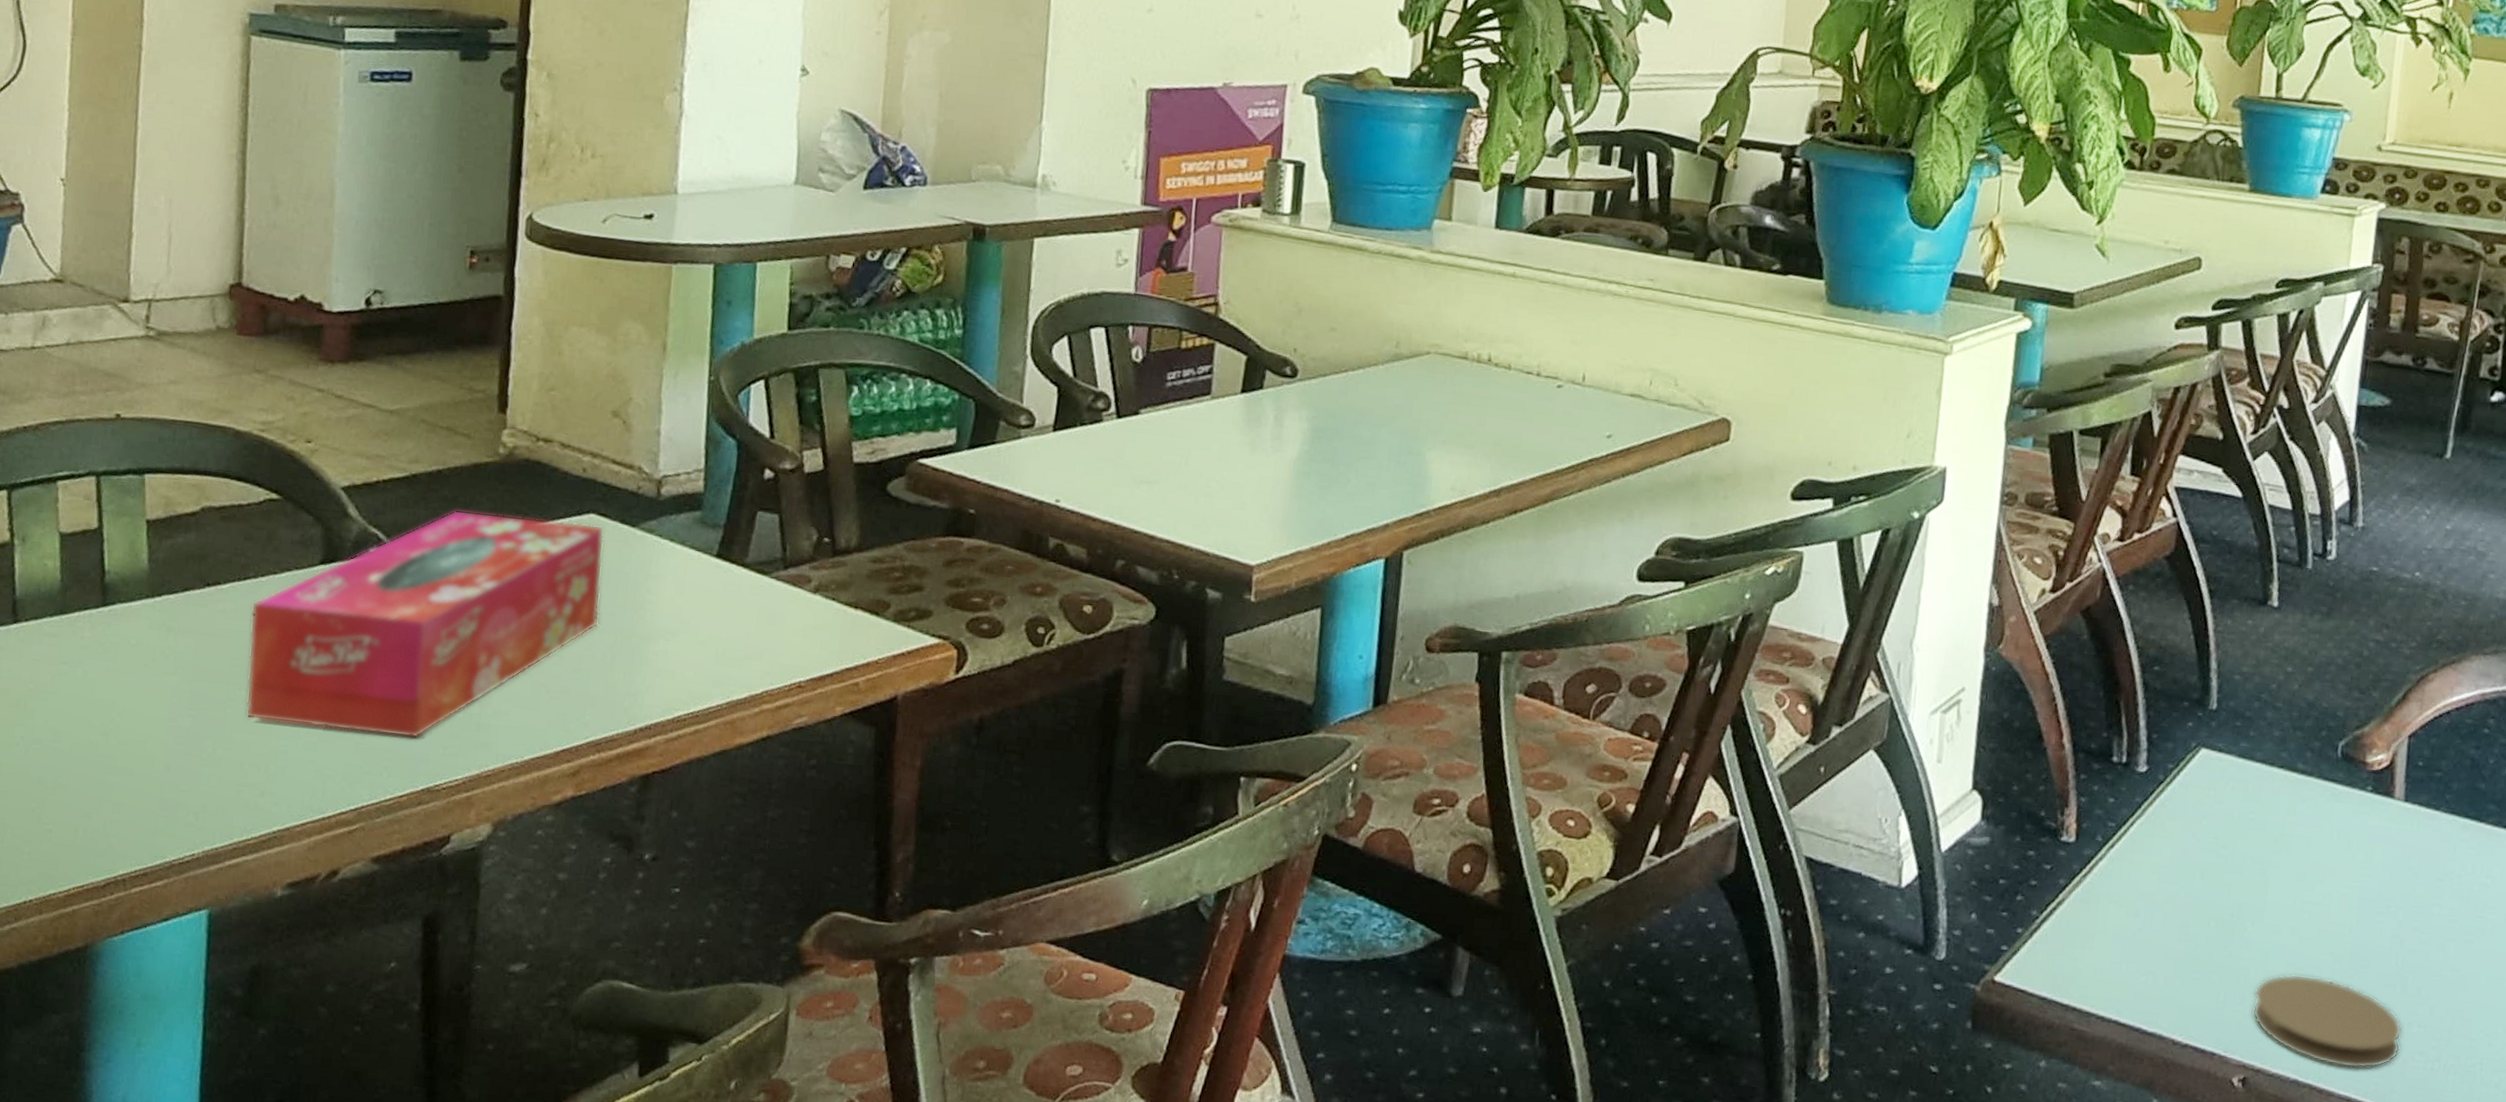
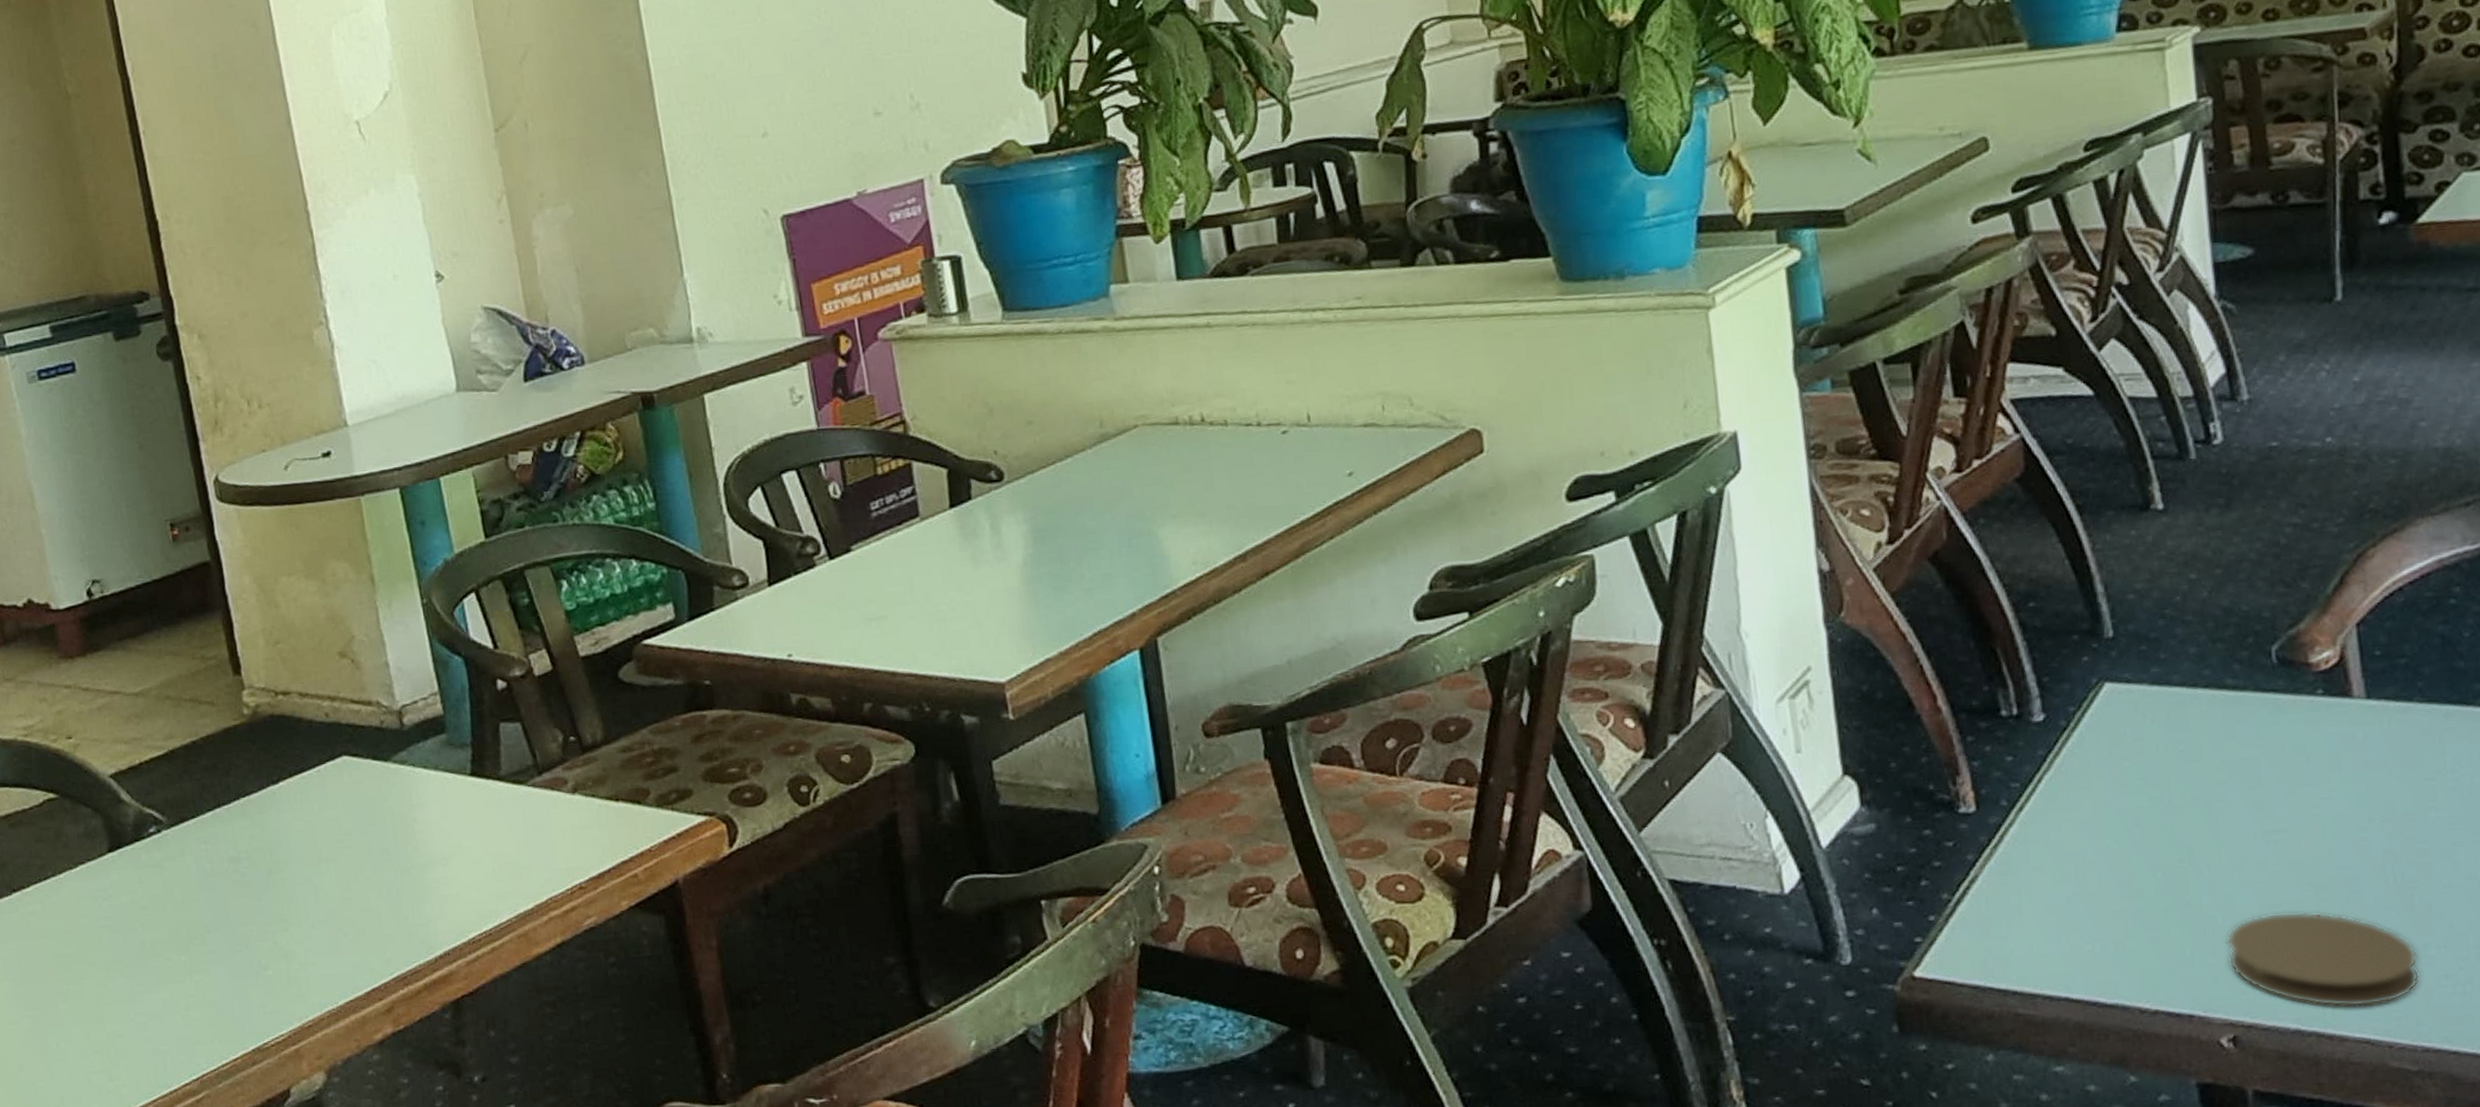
tissue box: present [246,510,605,739] -> none [56,765,377,1010]

